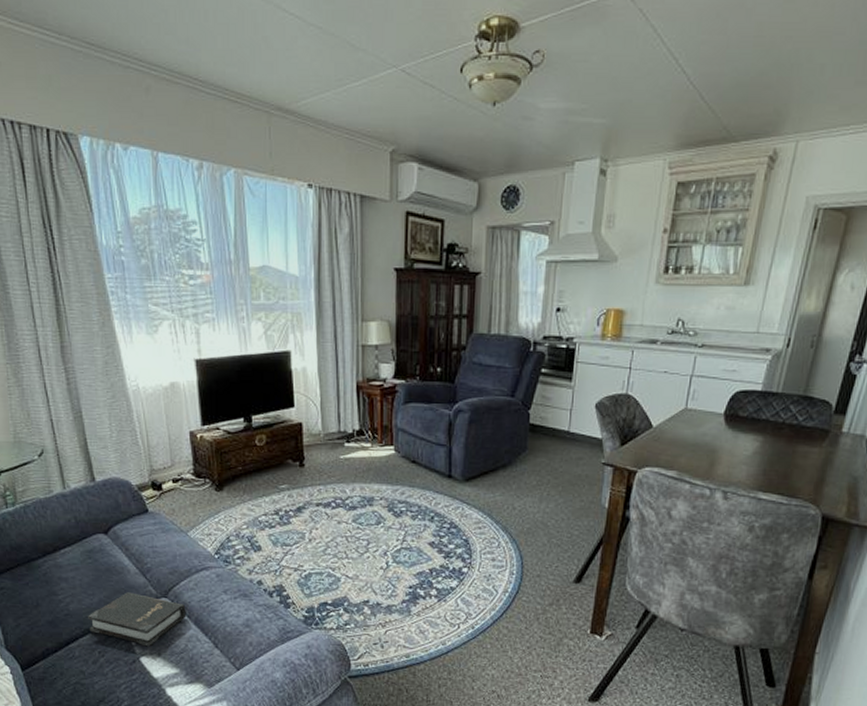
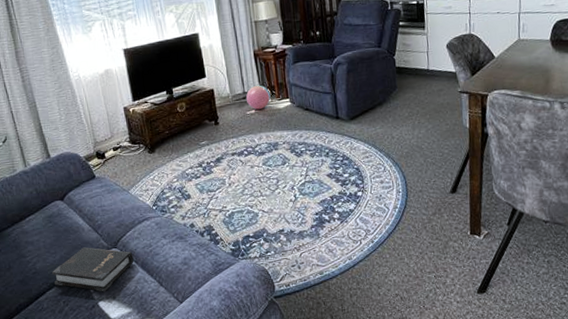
ball: none [340,424,372,455] -> present [245,85,271,110]

